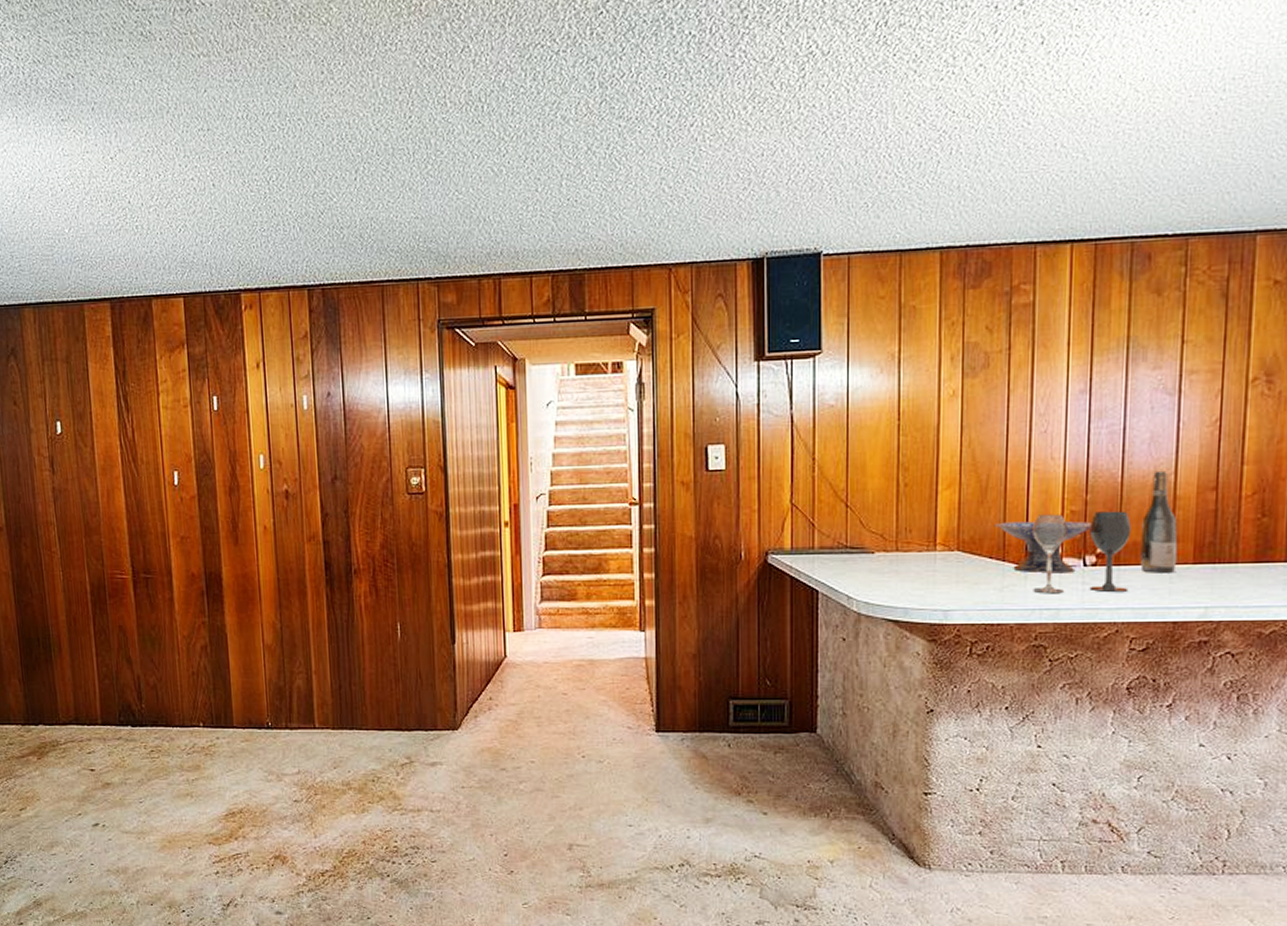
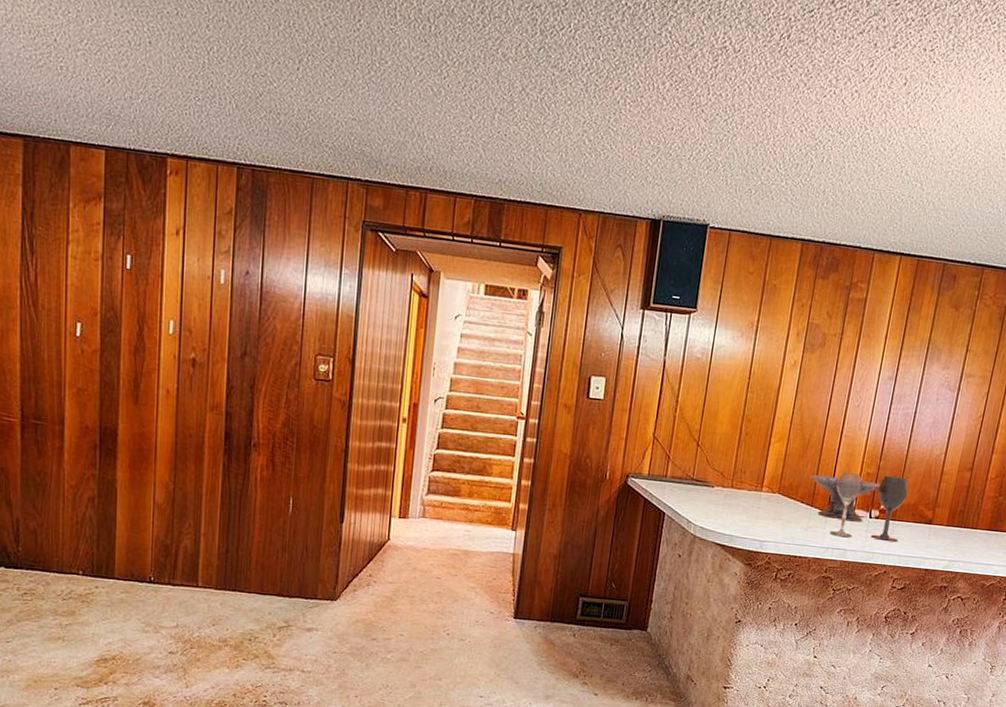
wine bottle: present [1139,470,1178,573] -> none [909,449,941,531]

